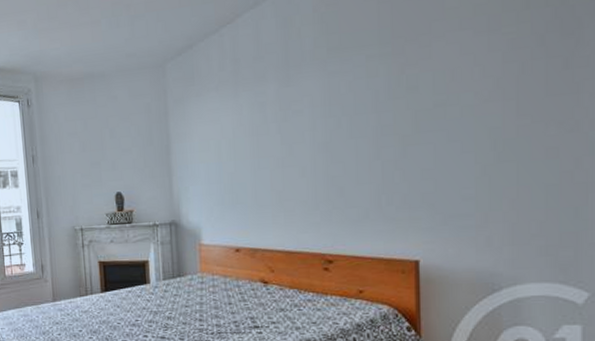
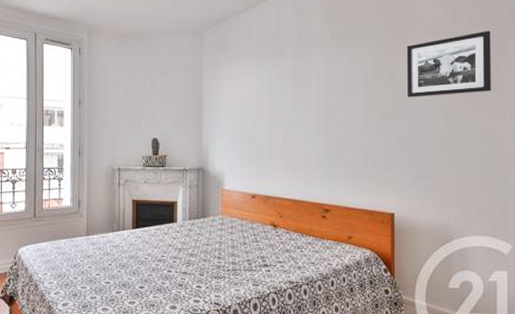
picture frame: none [432,13,560,115] -> present [406,30,492,97]

